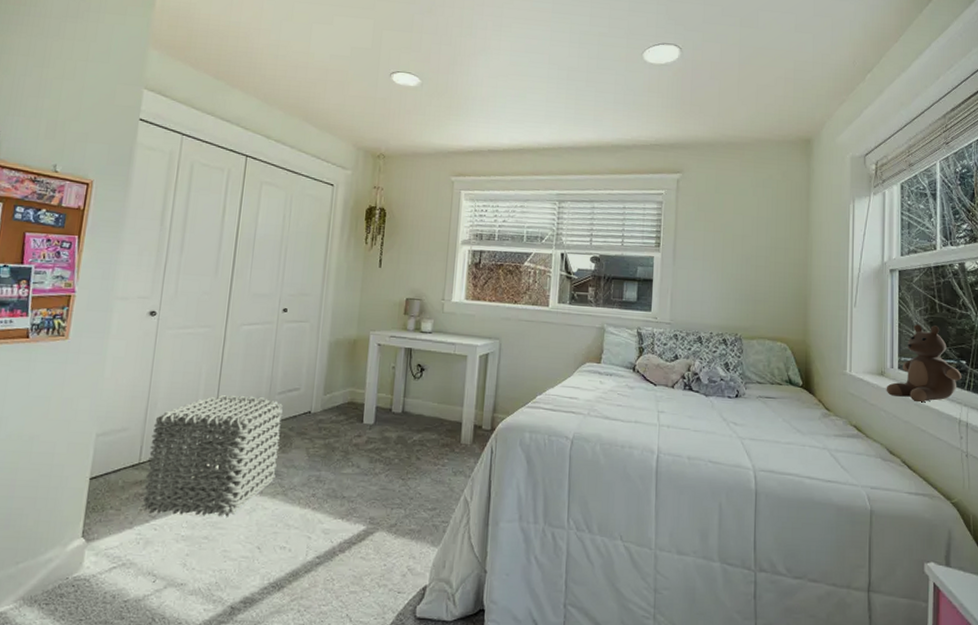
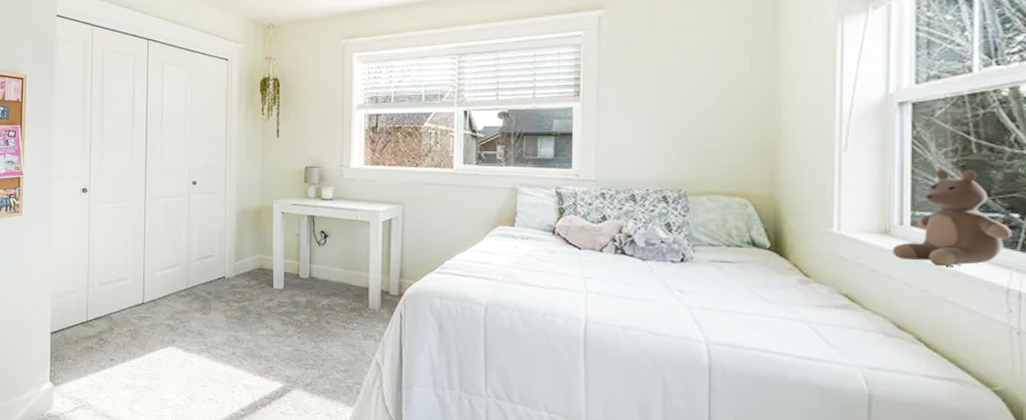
pouf: present [141,395,283,517] -> none [92,262,201,370]

